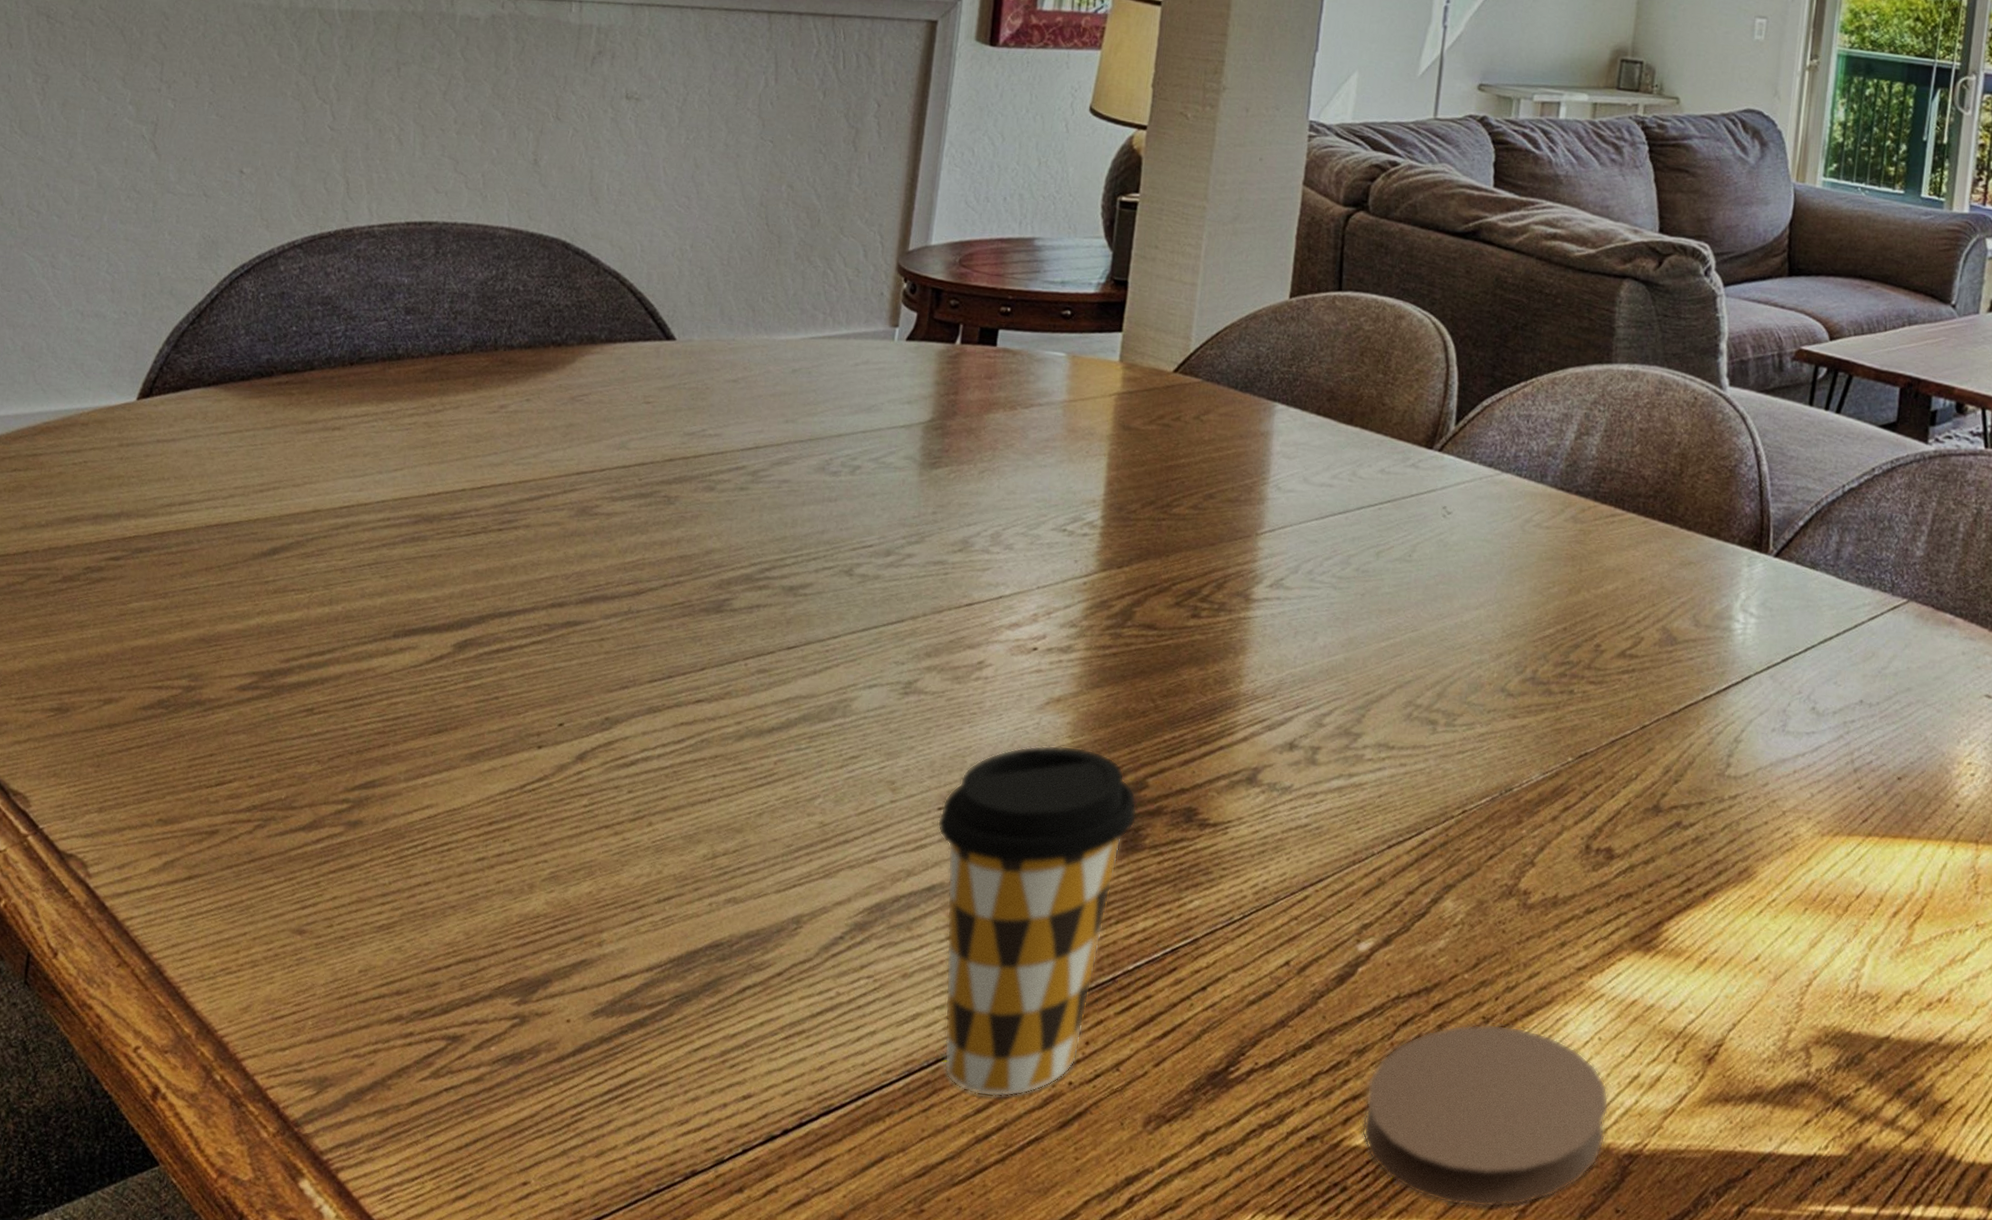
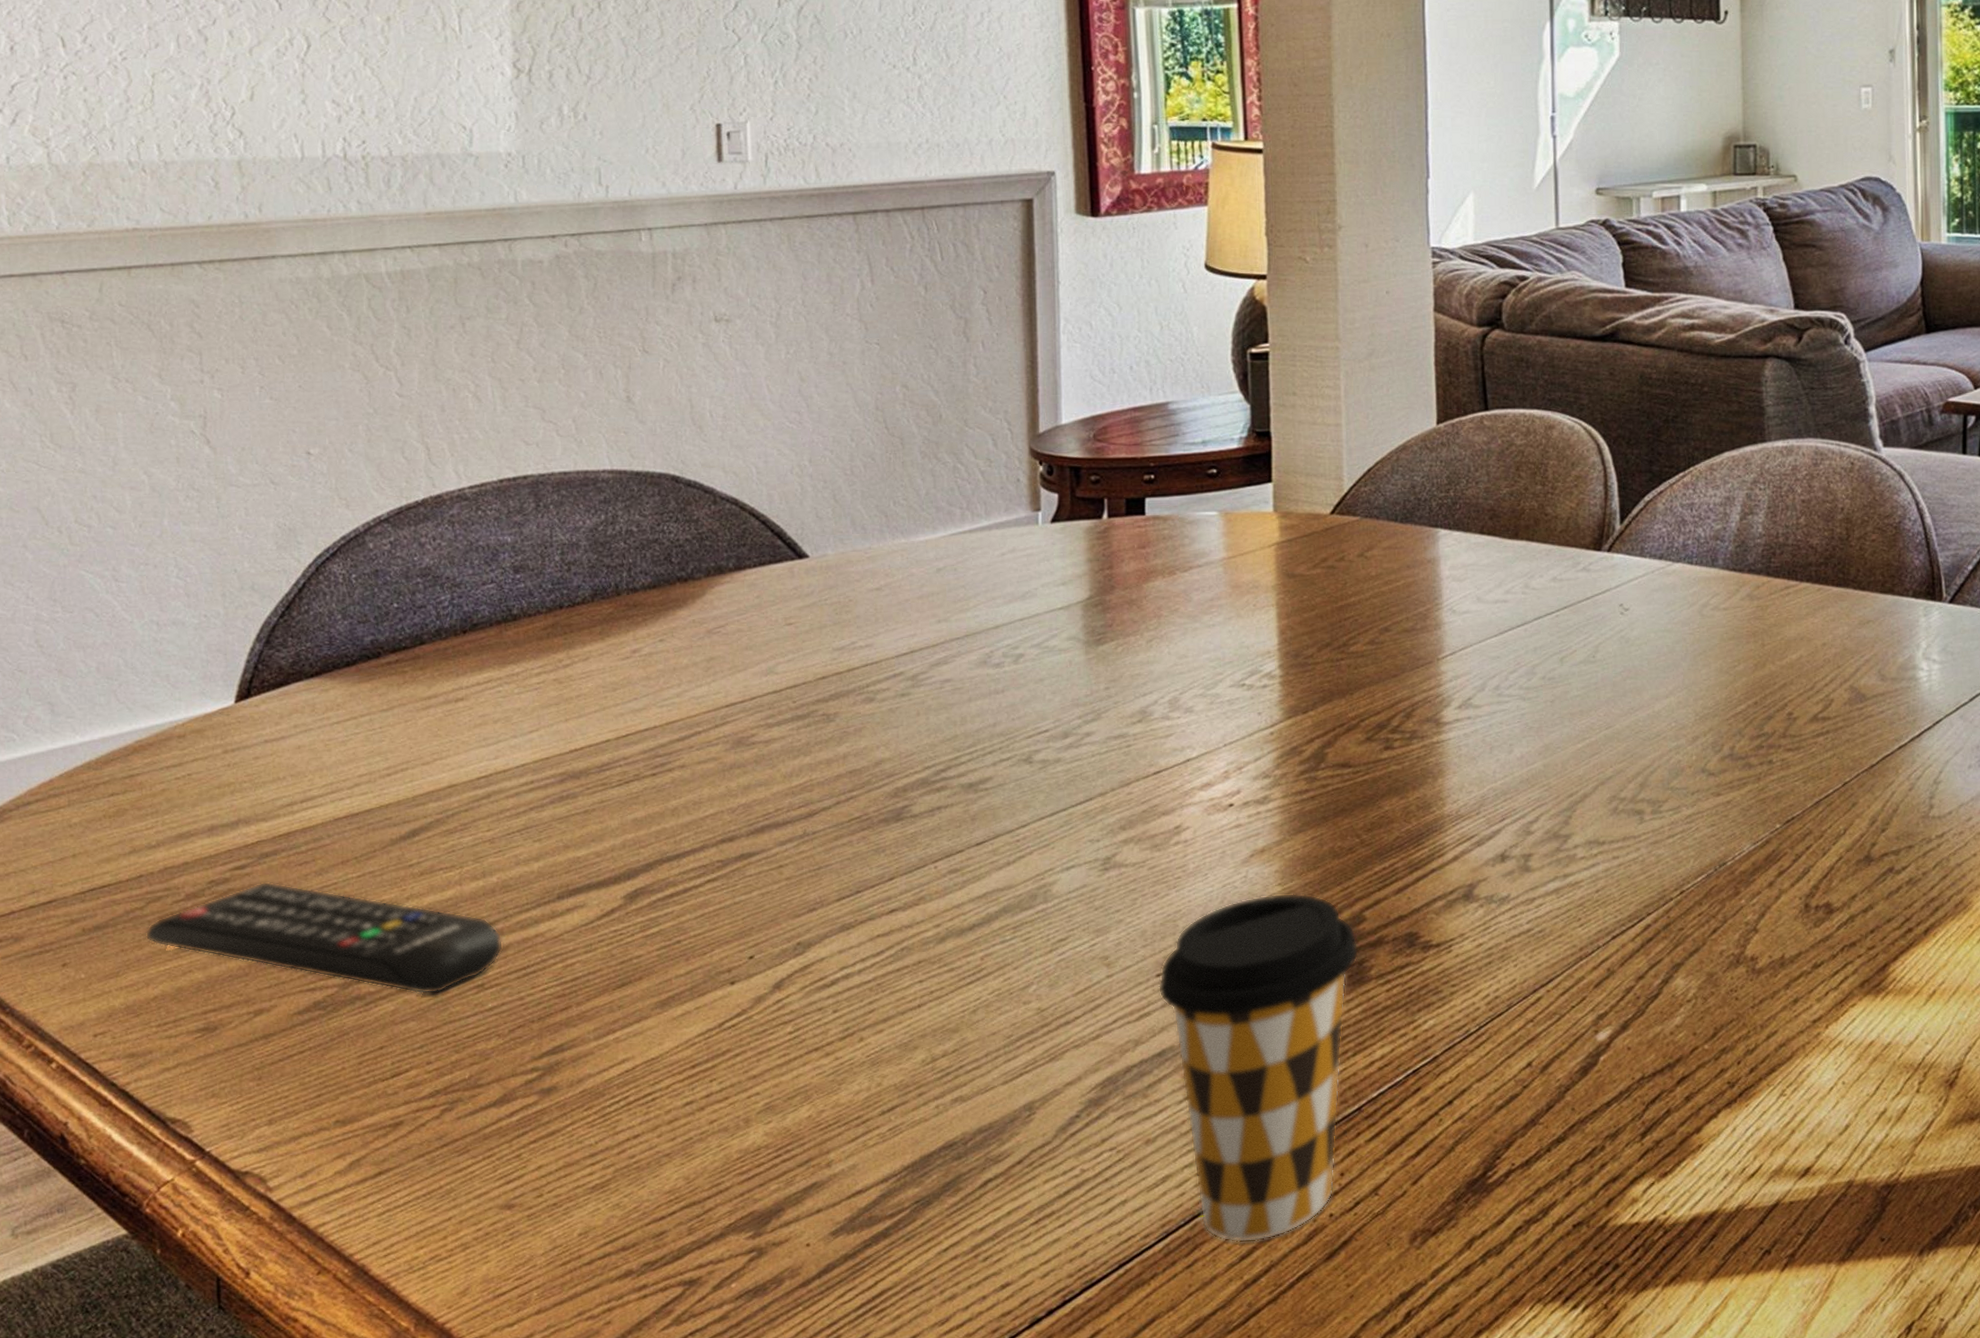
remote control: none [20,575,338,711] -> present [145,881,504,995]
coaster: present [1362,1023,1609,1208] -> none [1624,1085,1862,1263]

